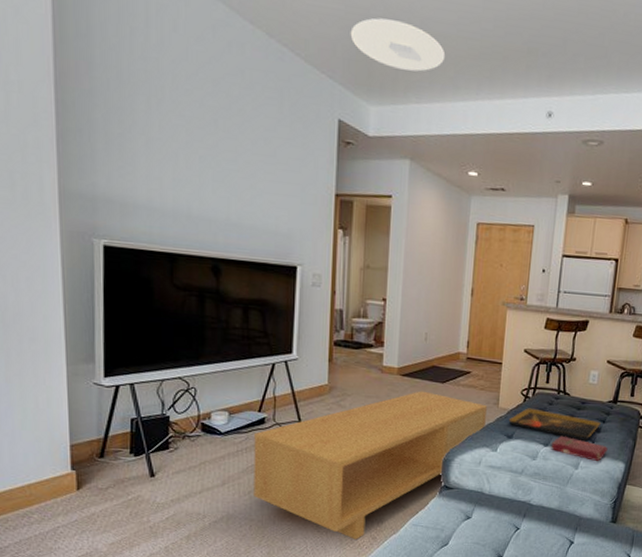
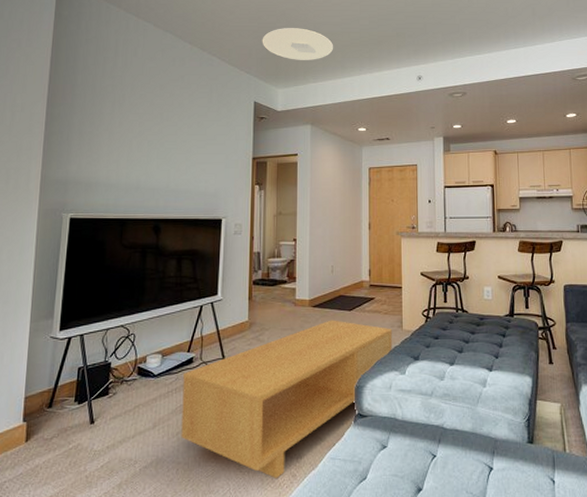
decorative tray: present [508,408,601,442] -> none [413,328,501,358]
book: present [551,435,608,462] -> none [457,353,512,378]

